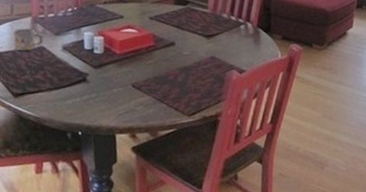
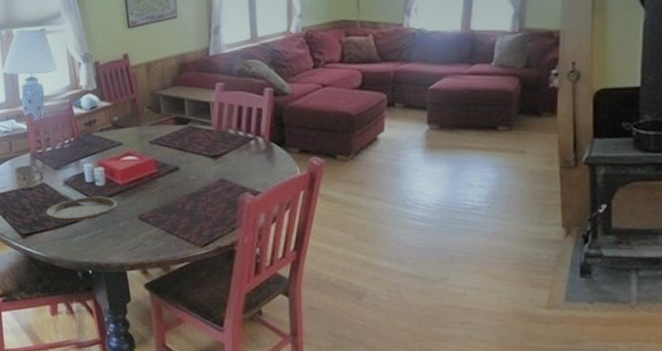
plate: none [40,62,114,85] -> present [45,196,118,222]

